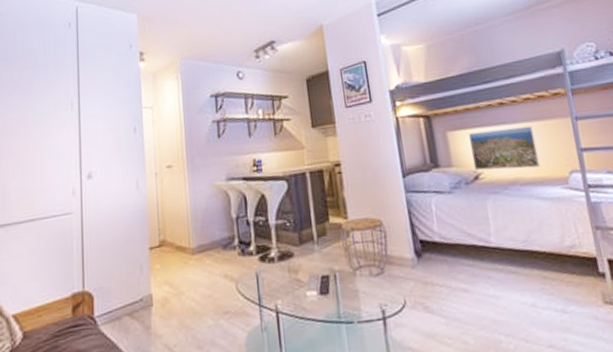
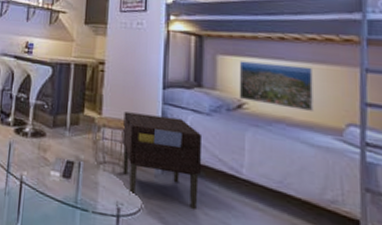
nightstand: none [370,203,457,295] -> present [122,111,203,209]

